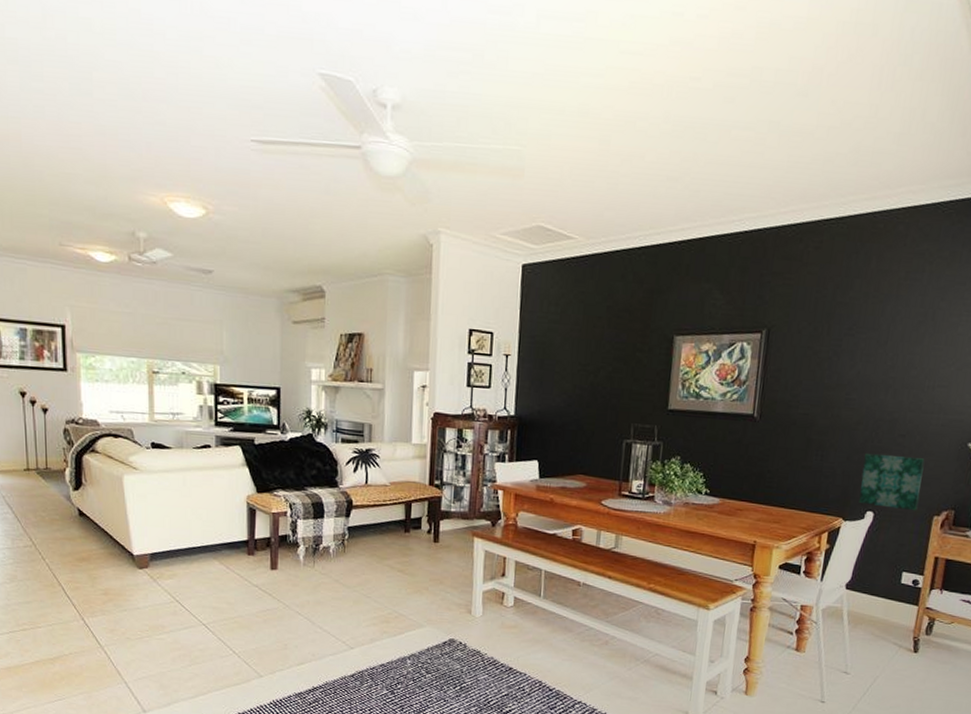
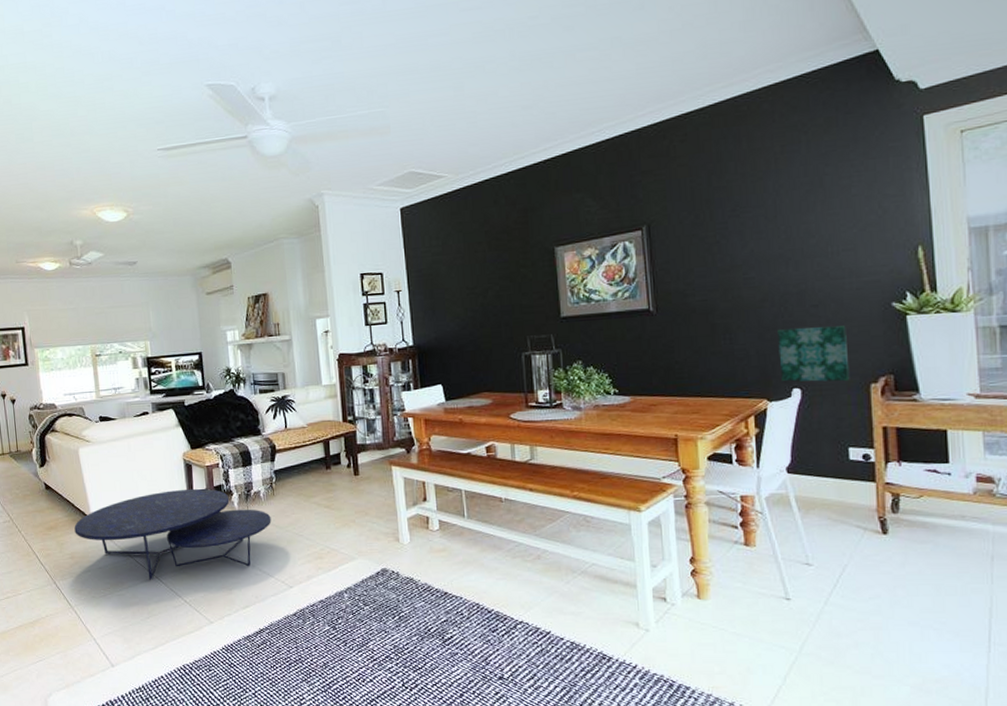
nesting table: none [111,534,339,627] -> present [74,488,272,580]

